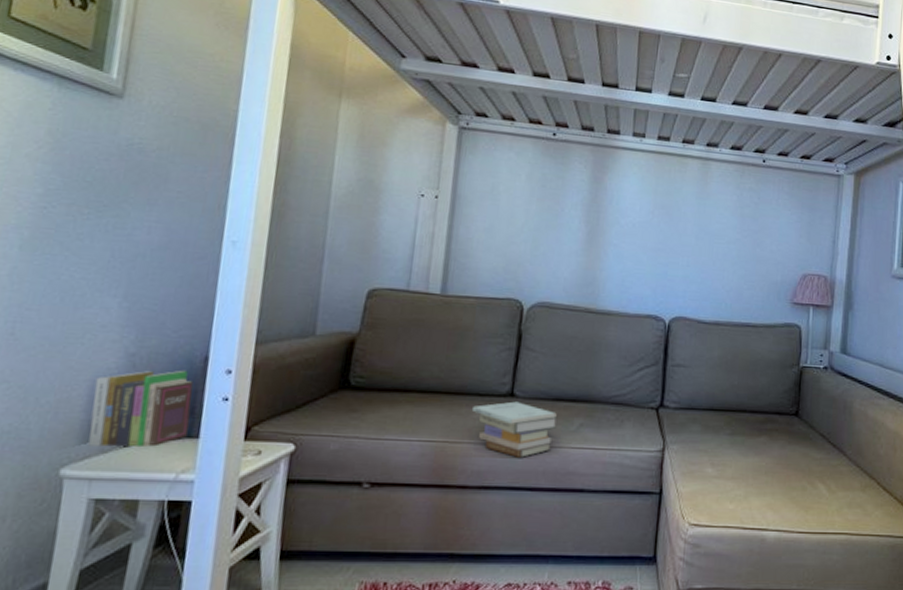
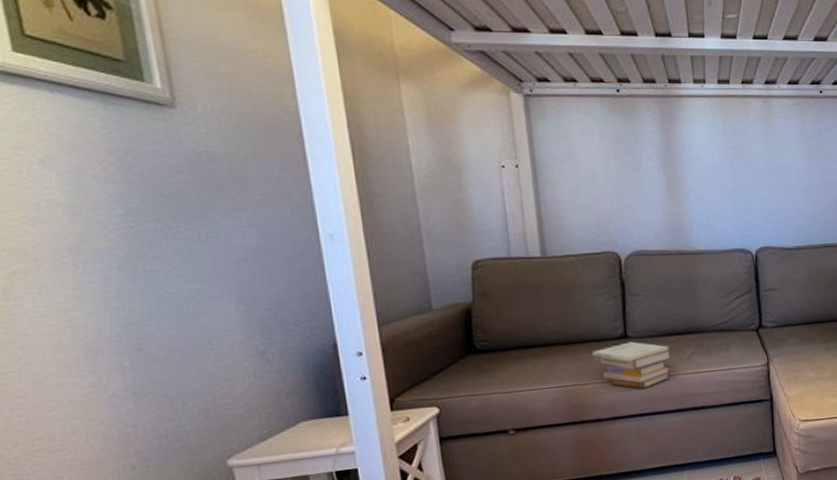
books: present [88,370,193,448] -> none [235,358,337,437]

